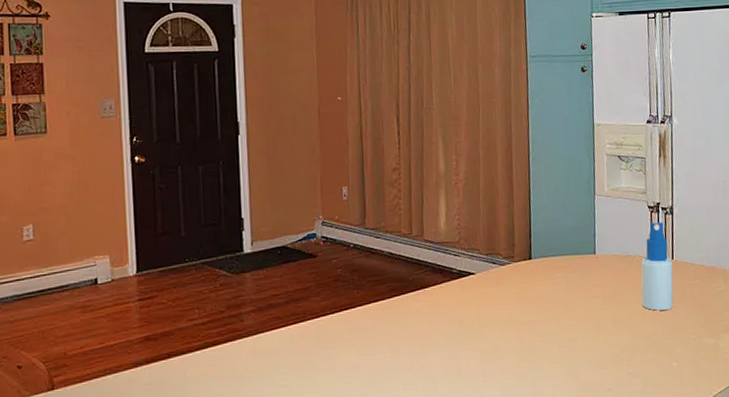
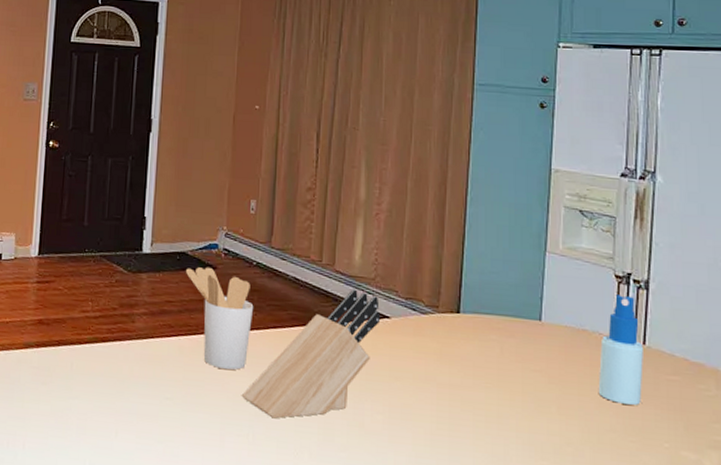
utensil holder: none [288,256,355,348] -> present [186,267,254,370]
knife block: none [352,253,467,383] -> present [242,289,381,419]

